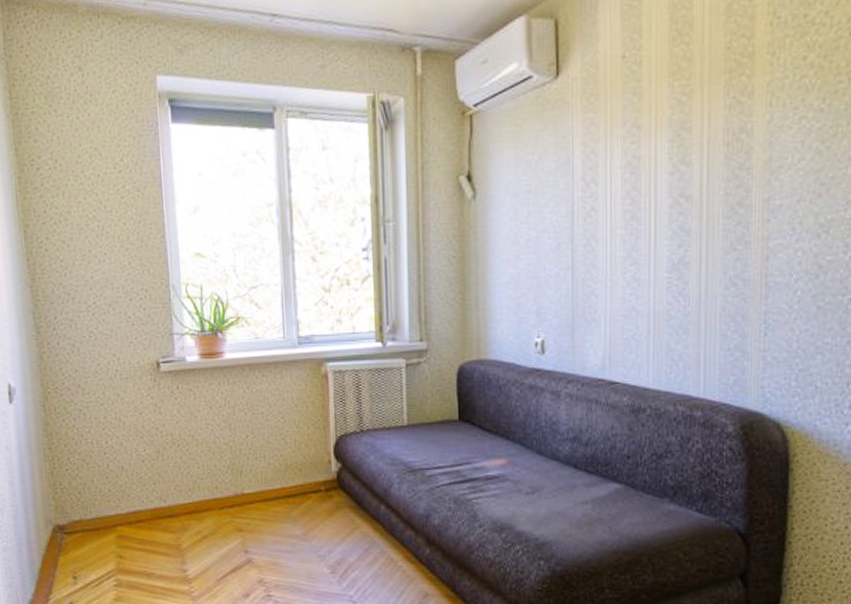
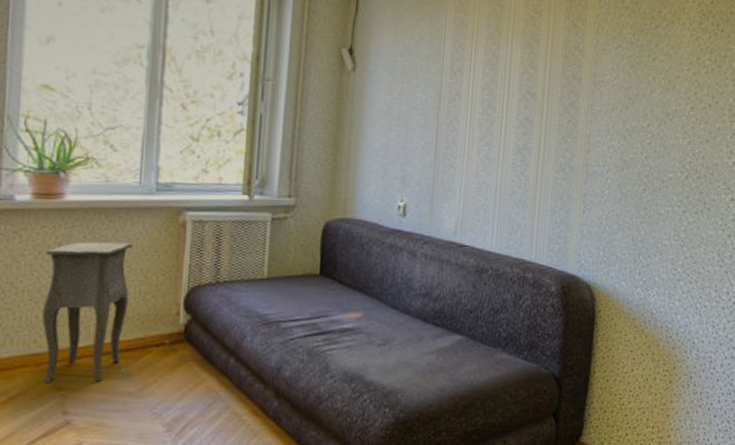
side table: none [216,395,292,525] -> present [42,241,132,384]

